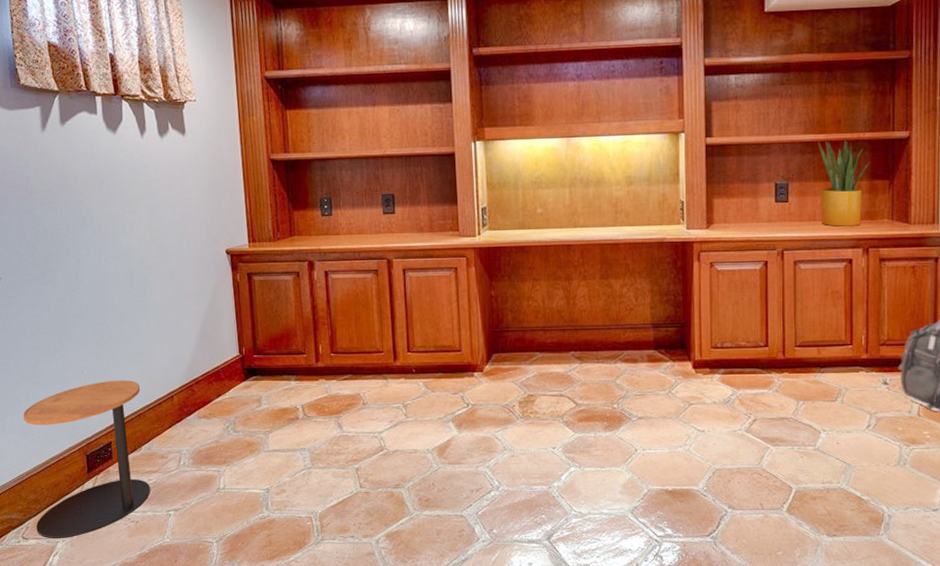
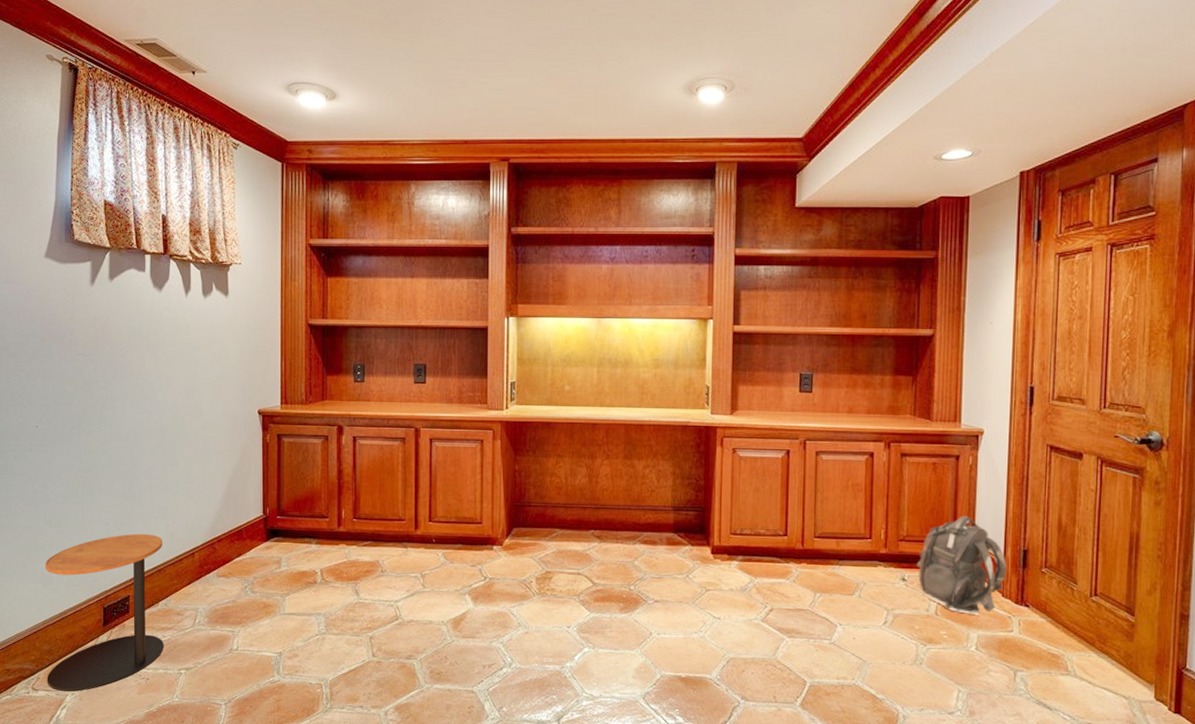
planter: present [817,137,870,227] -> none [843,332,894,420]

